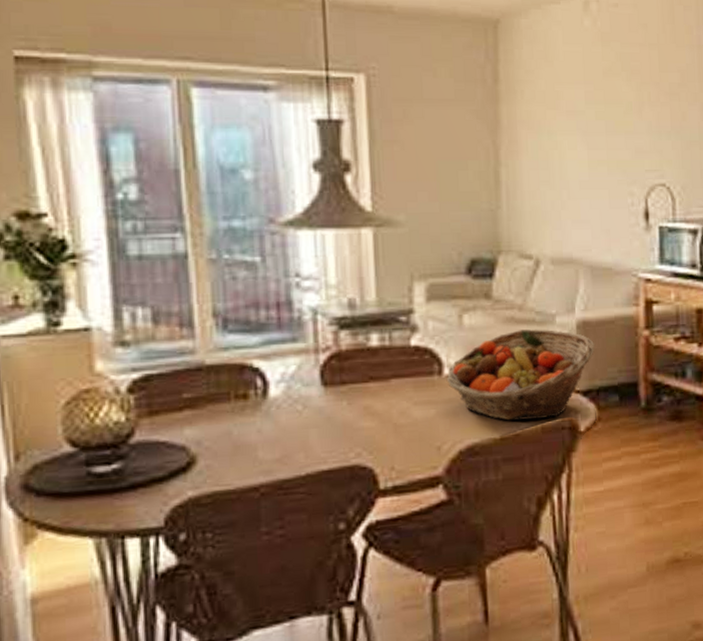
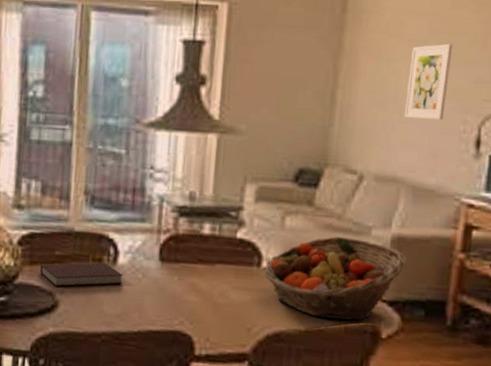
notebook: none [164,398,278,438] -> present [40,262,123,287]
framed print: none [571,113,611,195] -> present [404,43,453,121]

